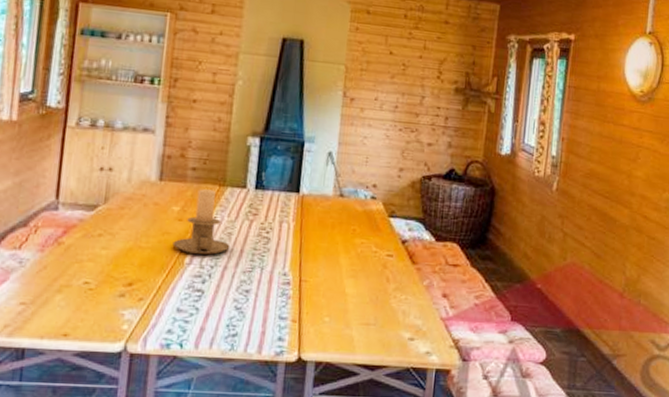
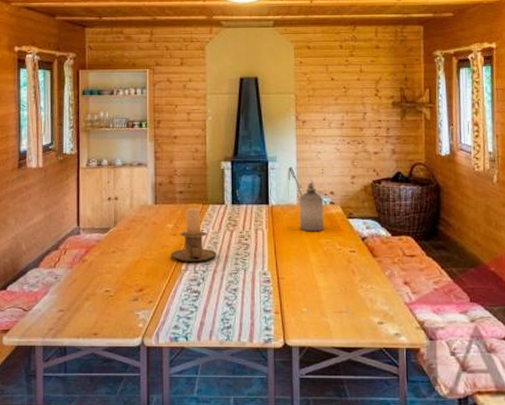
bottle: none [333,171,365,230] -> present [300,182,325,232]

